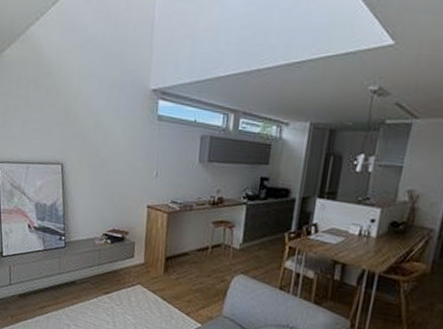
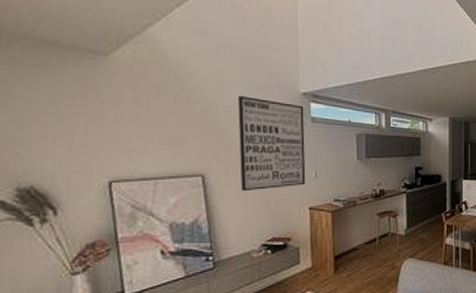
wall art: none [90,91,153,183] -> present [238,96,306,192]

